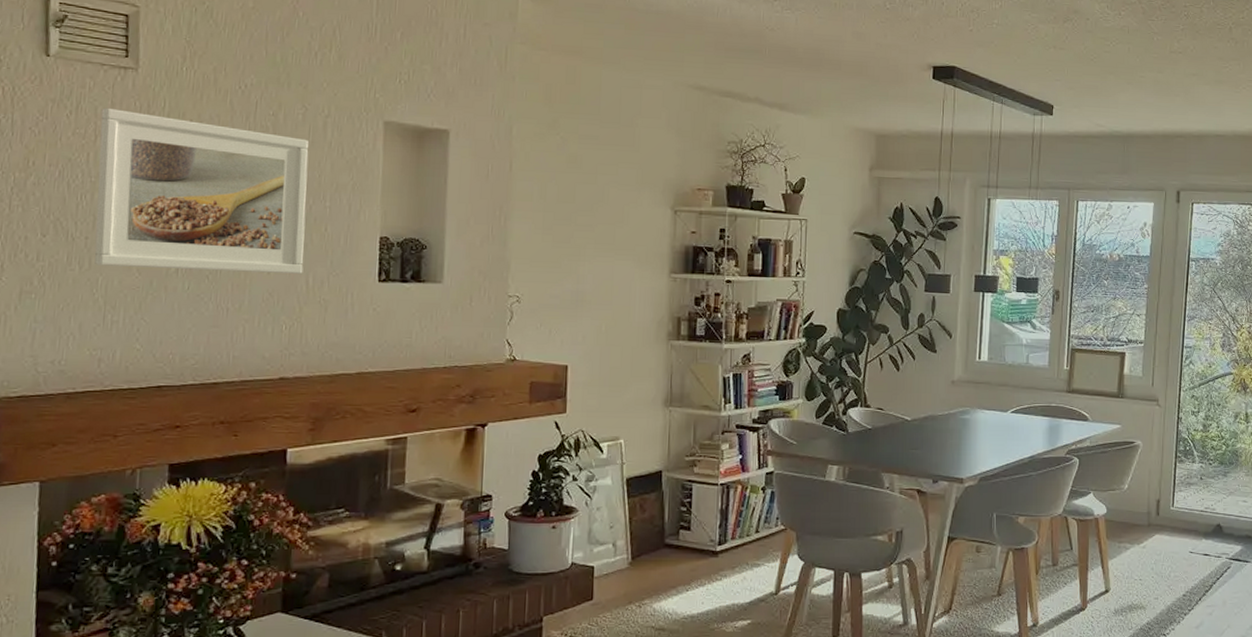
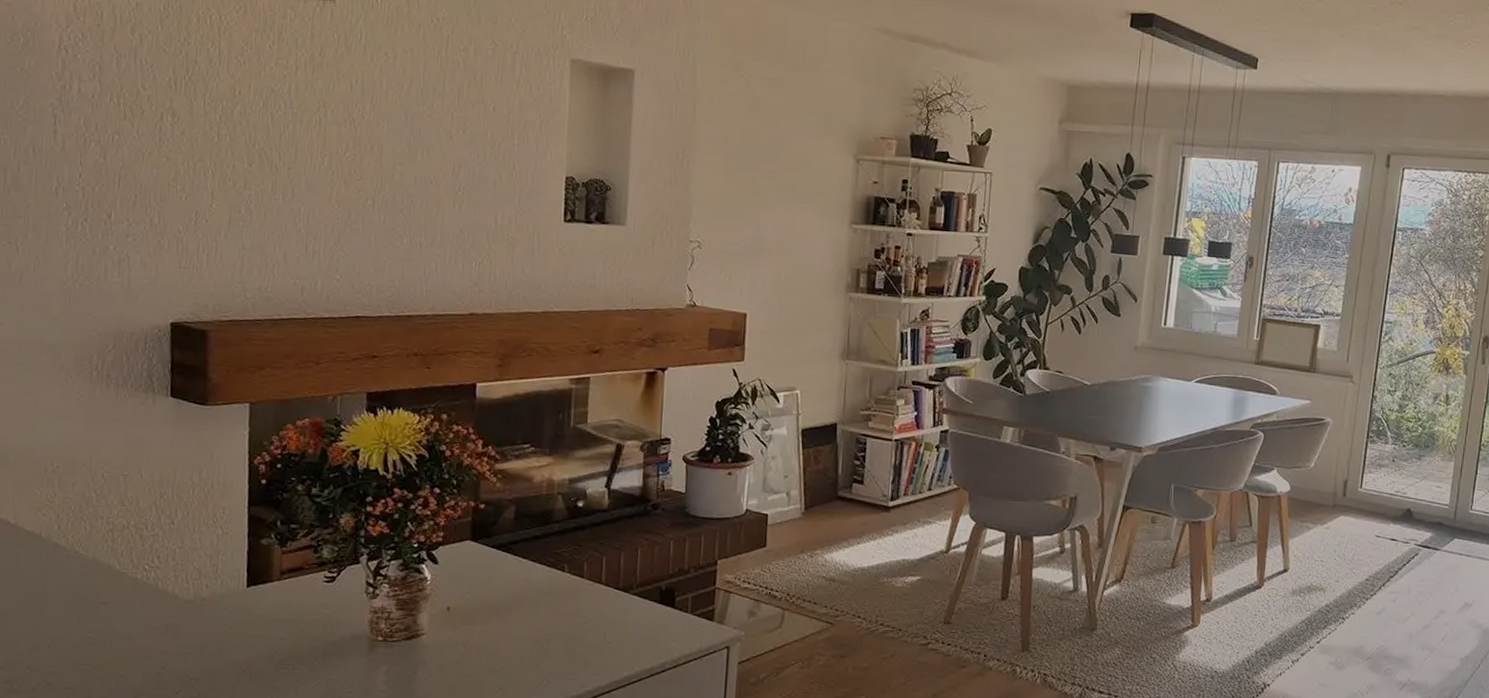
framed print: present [94,107,309,274] -> none [297,39,498,211]

